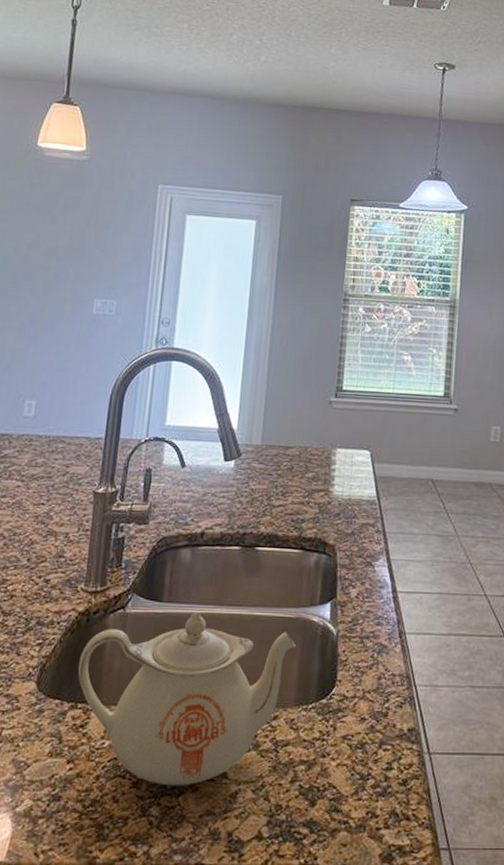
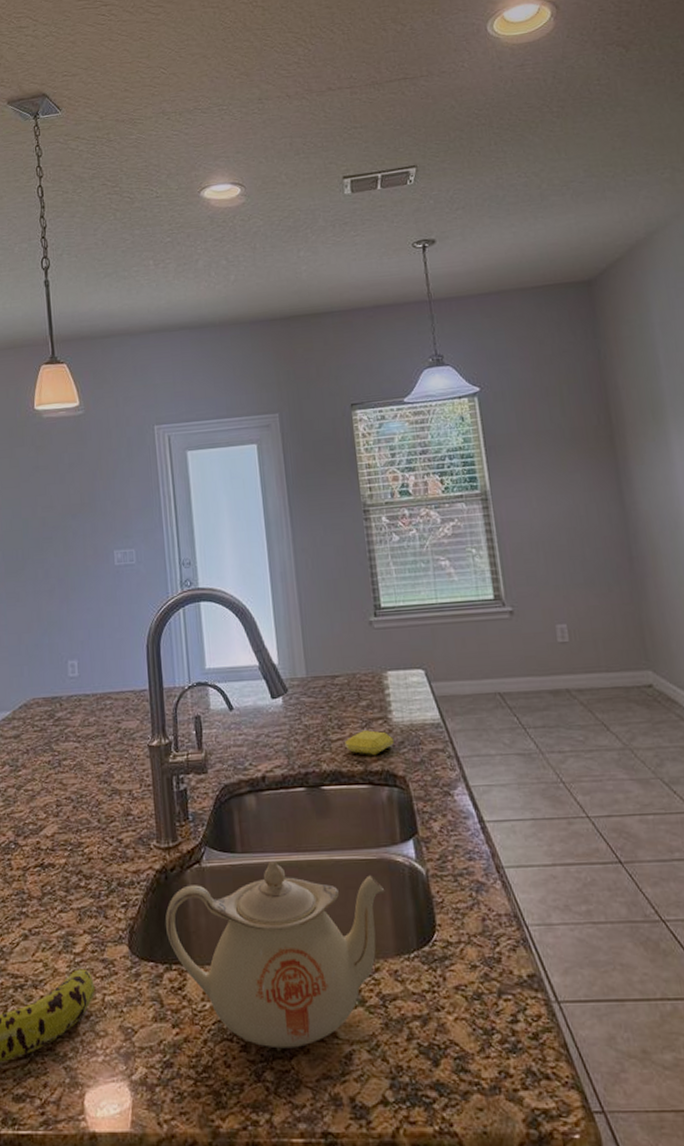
soap bar: none [285,500,331,524] -> present [345,730,394,756]

